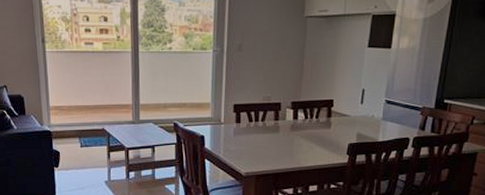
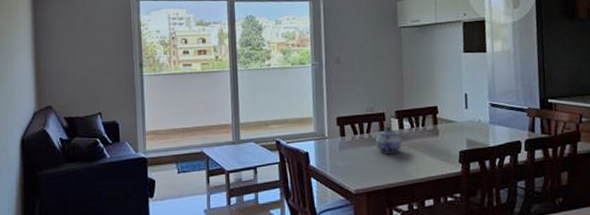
teapot: none [269,117,295,141] -> present [375,127,402,154]

